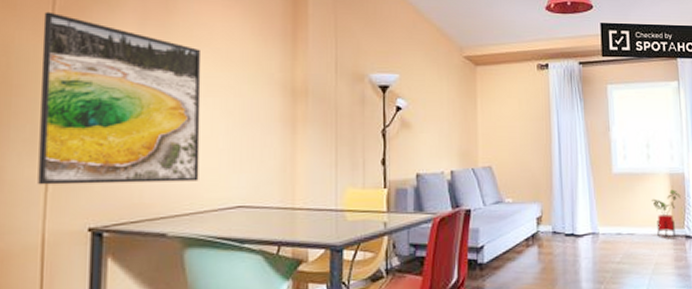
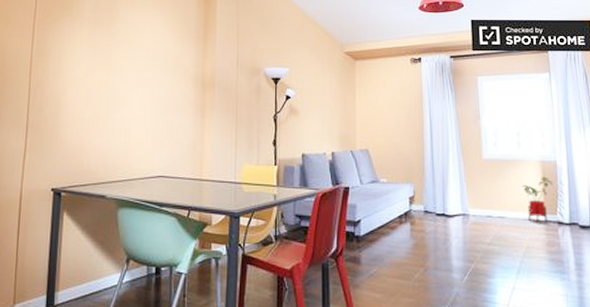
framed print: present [38,11,202,185] -> none [19,23,135,155]

